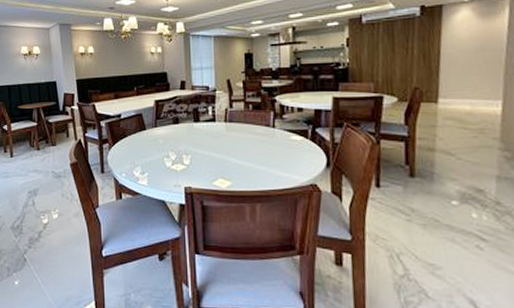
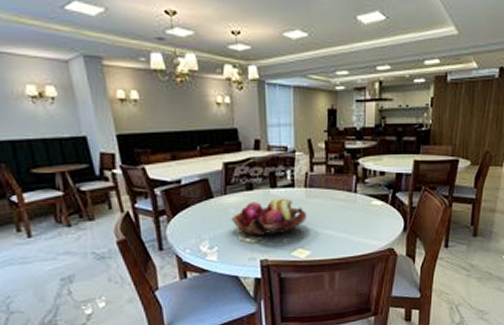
fruit basket: none [160,130,228,166] -> present [232,197,307,237]

